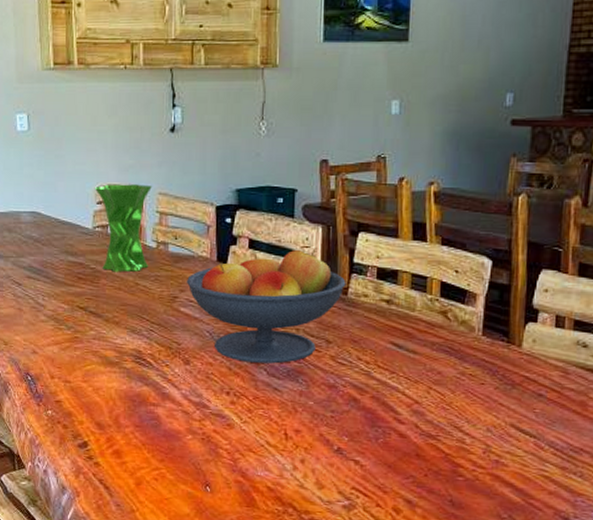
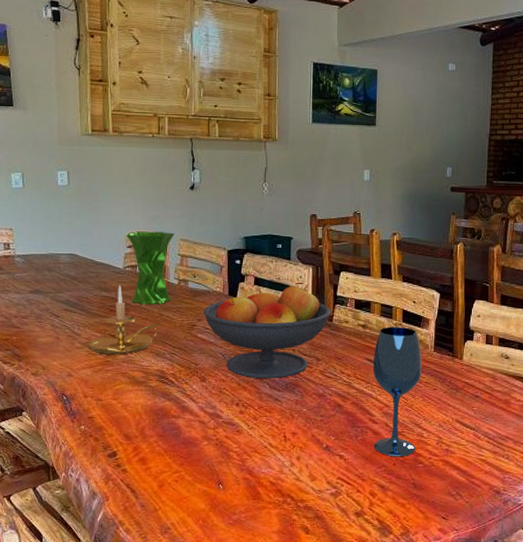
candle holder: none [54,248,138,330] -> present [88,285,162,355]
wineglass: none [399,302,466,467] -> present [372,327,422,457]

